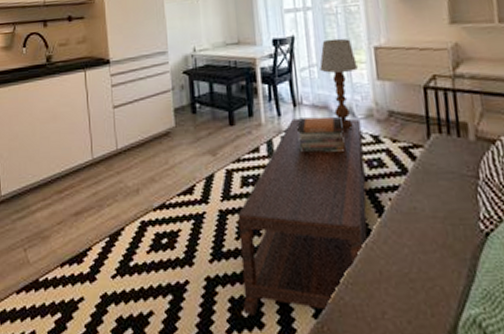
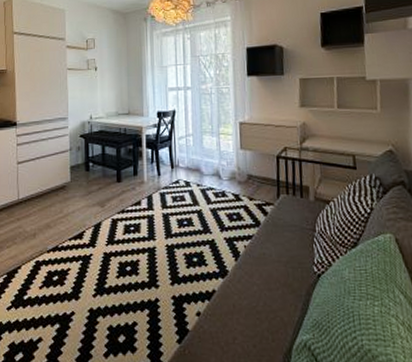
coffee table: present [238,118,367,315] -> none [120,178,227,341]
book stack: present [297,116,345,153] -> none [173,177,212,208]
table lamp: present [319,38,358,129] -> none [195,114,225,188]

